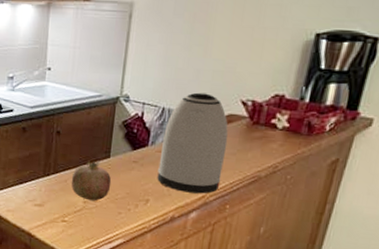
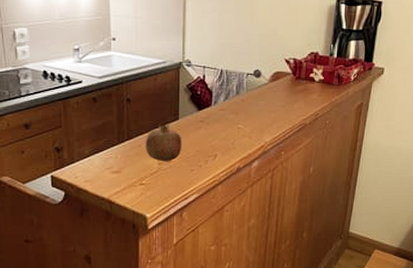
kettle: present [157,92,228,194] -> none [222,54,278,144]

